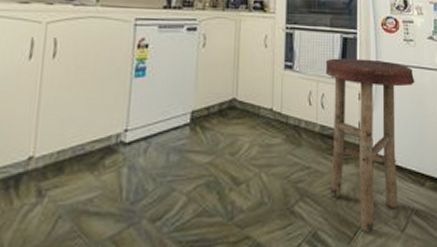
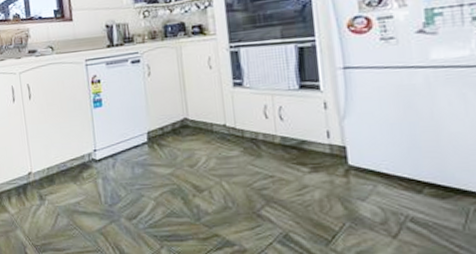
stool: present [325,58,415,233] -> none [279,65,401,237]

